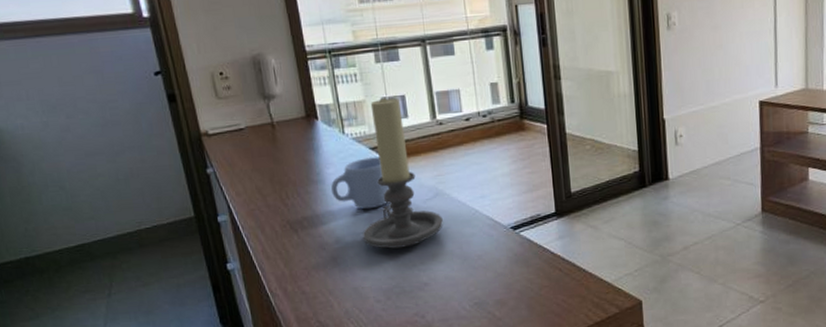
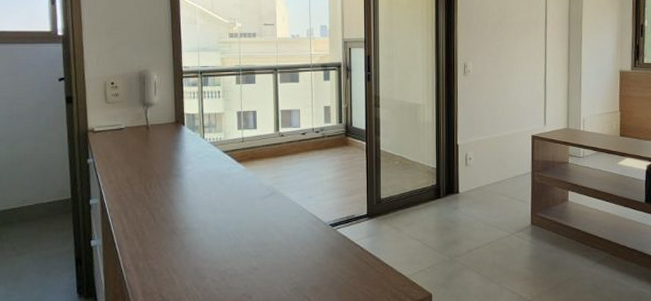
mug: present [330,157,390,210] -> none [187,159,235,202]
candle holder: present [362,97,443,249] -> none [208,111,275,236]

